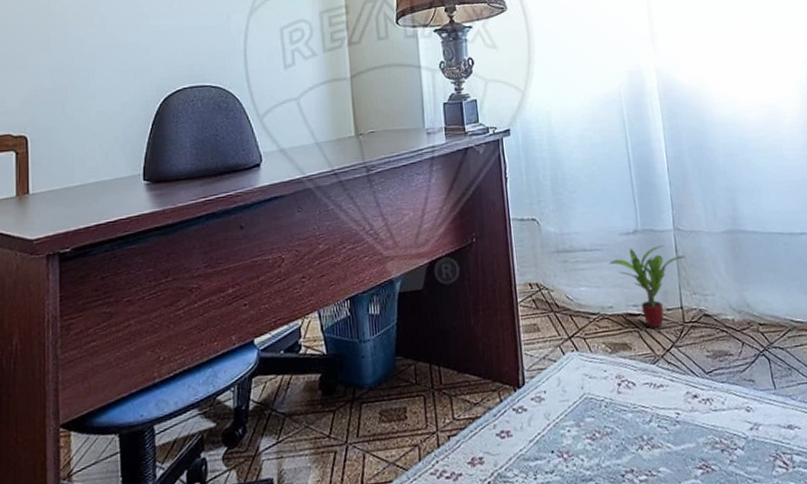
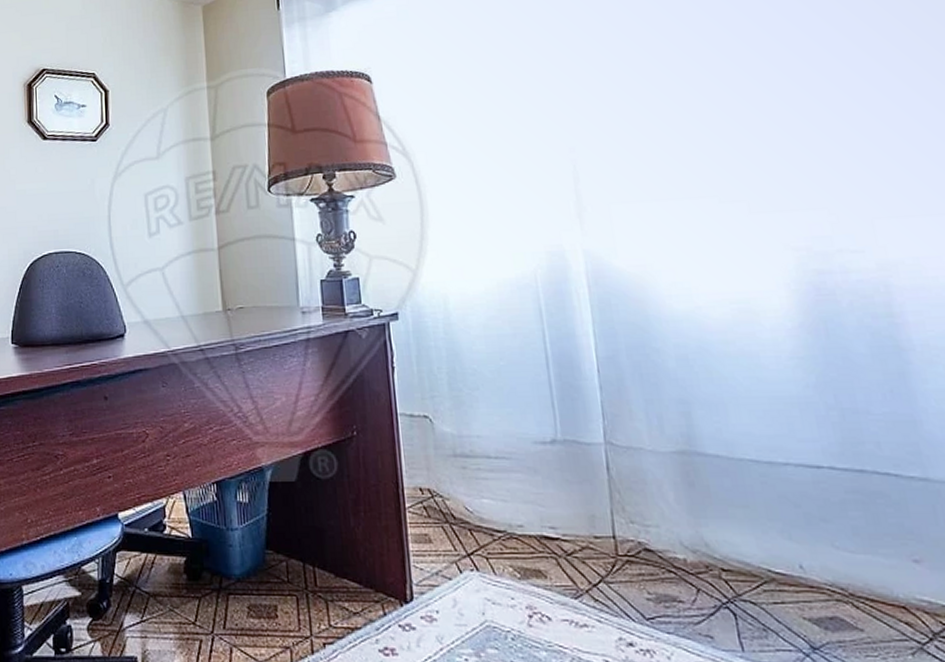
potted plant: present [608,245,685,328] -> none [518,460,620,556]

